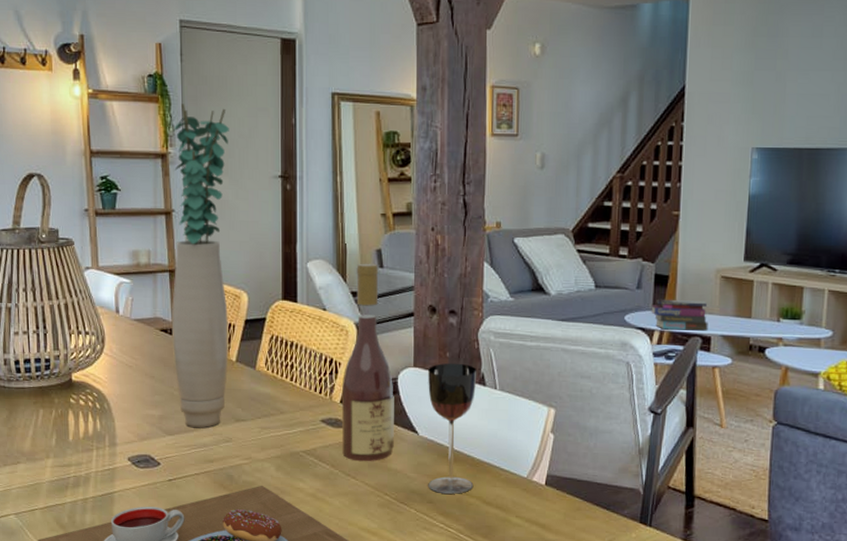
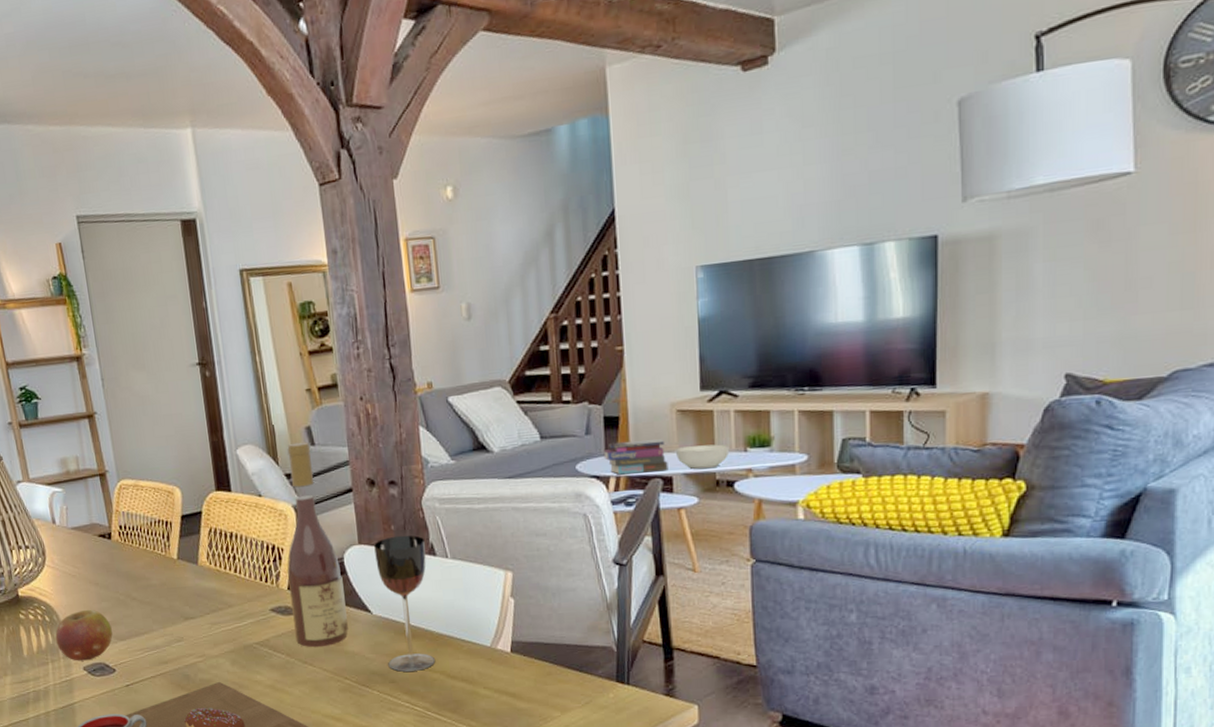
fruit: none [104,401,162,452] -> present [55,609,113,661]
vase: present [171,104,229,428] -> none [84,301,172,631]
bowl: none [715,311,765,334] -> present [675,444,730,469]

